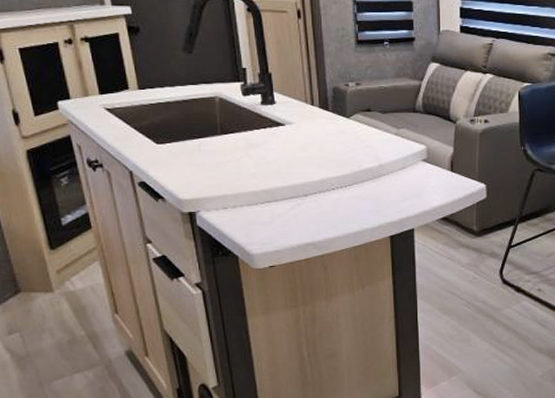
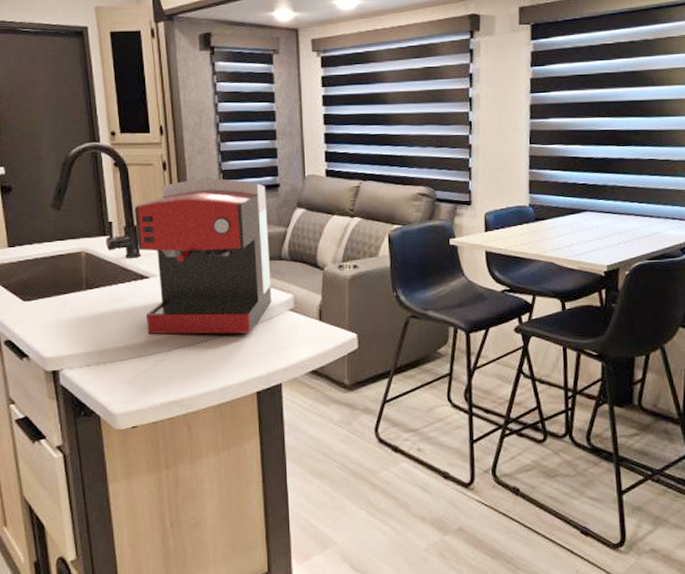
coffee maker: none [268,28,405,181] -> present [134,178,272,335]

